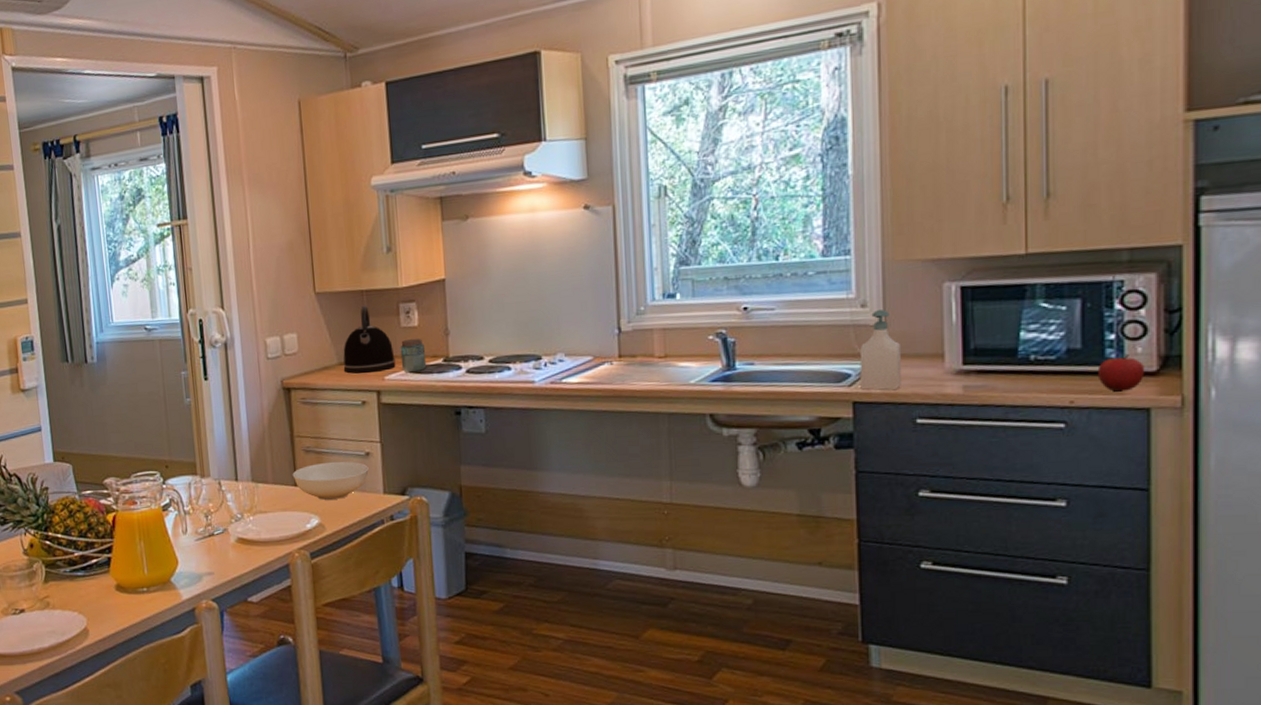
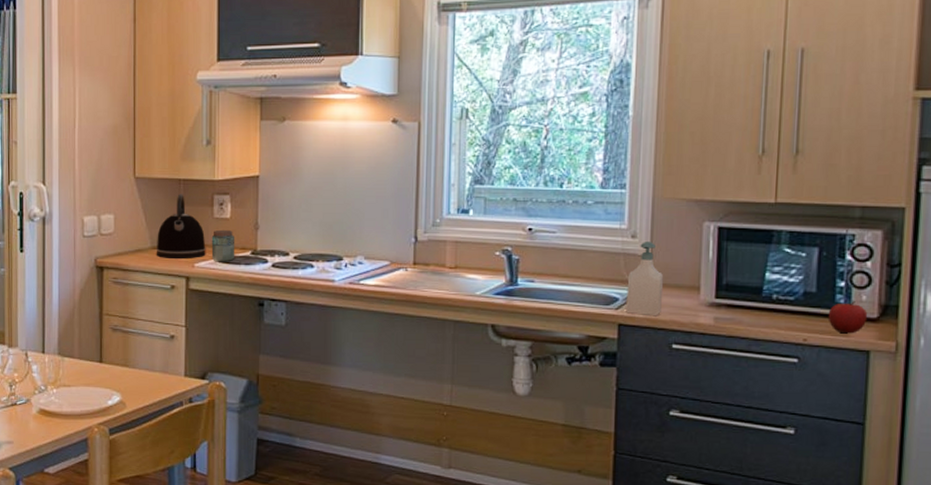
bowl: present [292,461,369,500] -> none [98,341,172,378]

